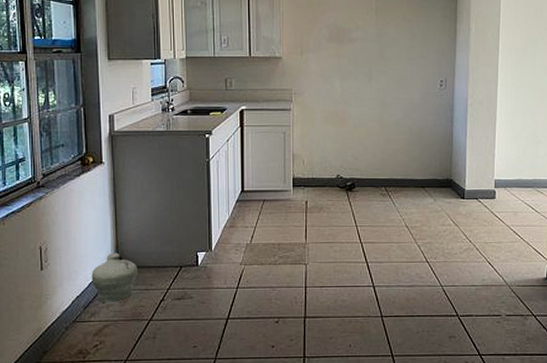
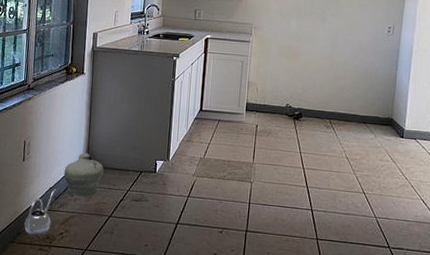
watering can: none [51,298,84,354] -> present [24,189,56,237]

